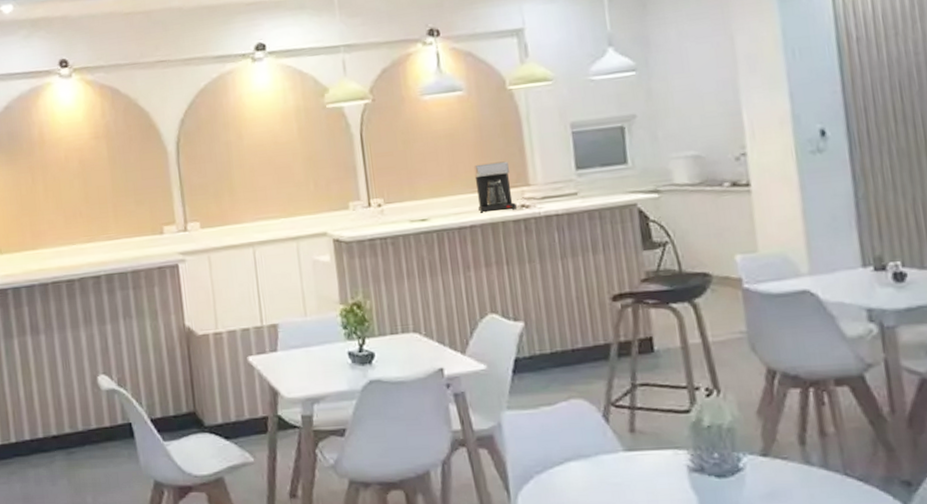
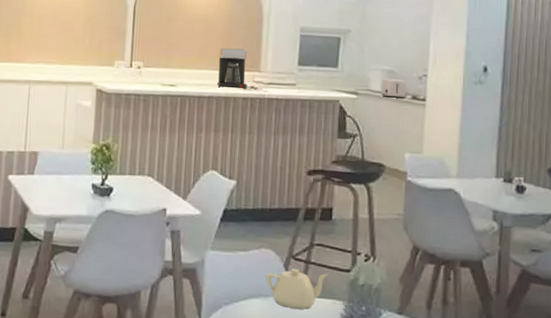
teapot: none [580,417,664,467] -> present [265,268,330,309]
toaster: none [686,164,723,190] -> present [381,78,407,99]

